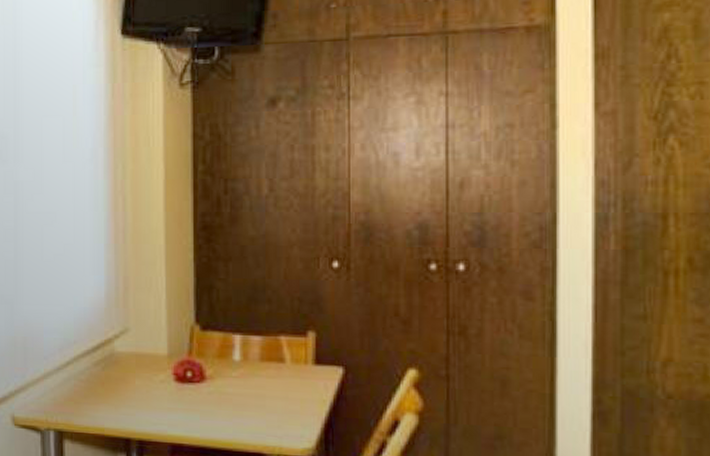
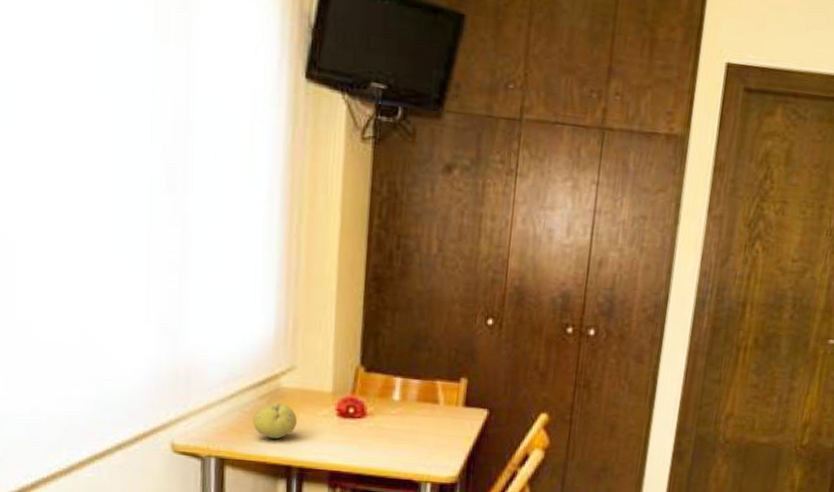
fruit: none [89,369,133,409] -> present [253,402,297,440]

